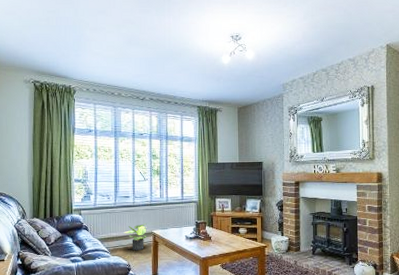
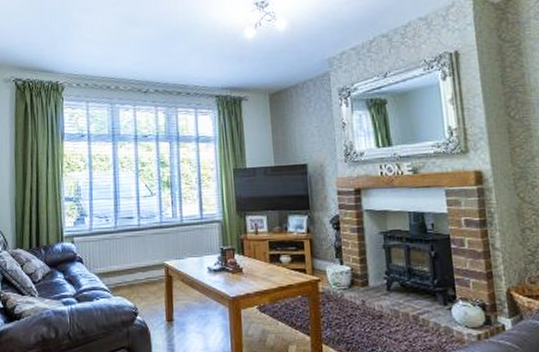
potted plant: present [123,224,147,251] -> none [127,252,158,289]

